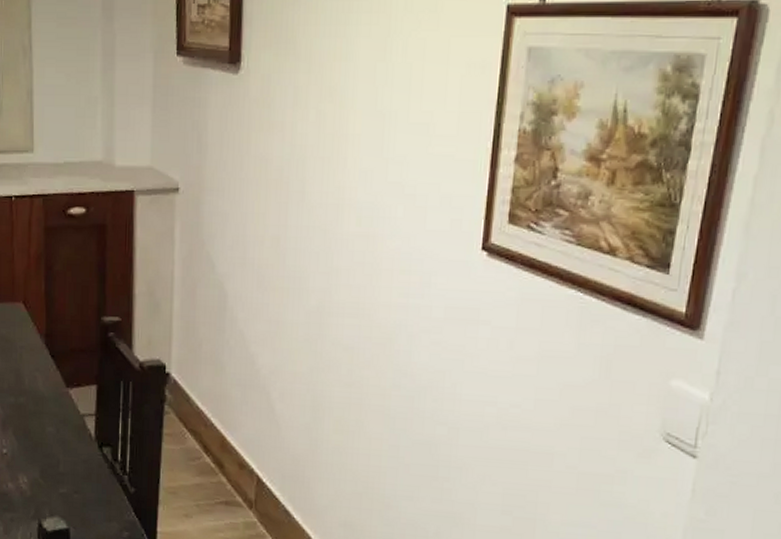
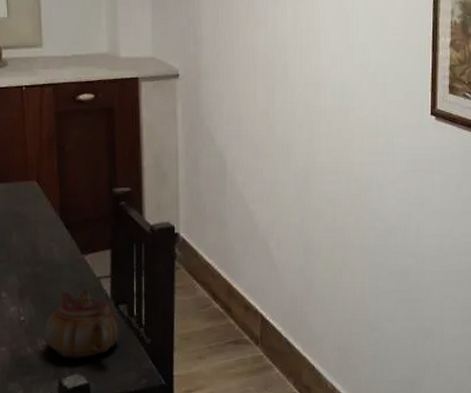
teapot: none [25,426,104,502] -> present [44,290,122,360]

